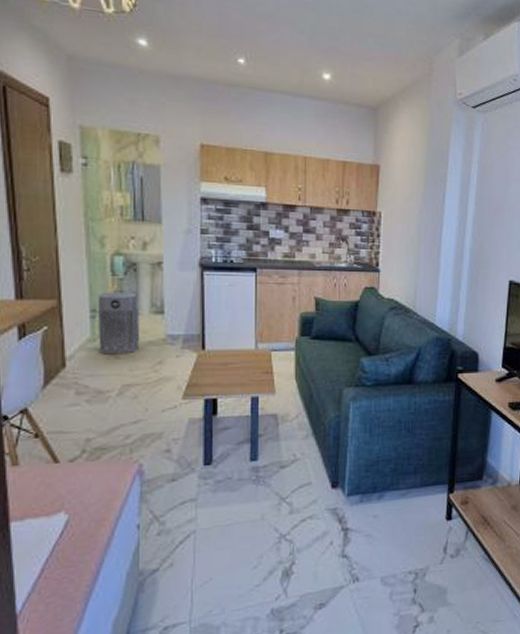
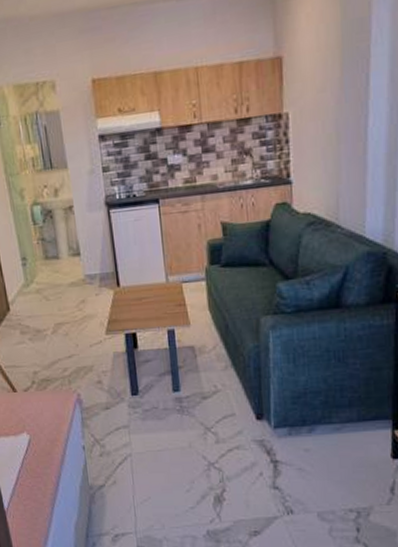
air purifier: present [97,292,140,353] -> none [25,238,64,297]

